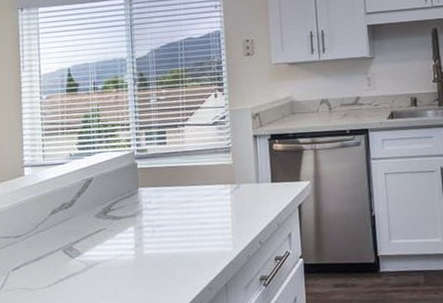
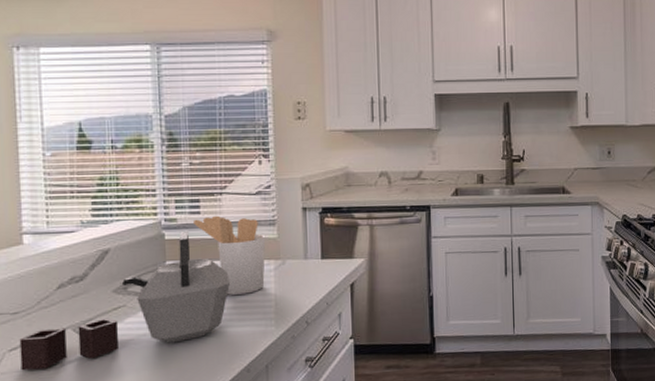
kettle: none [21,159,193,288] -> present [19,230,231,371]
utensil holder: none [161,145,223,218] -> present [194,215,266,295]

